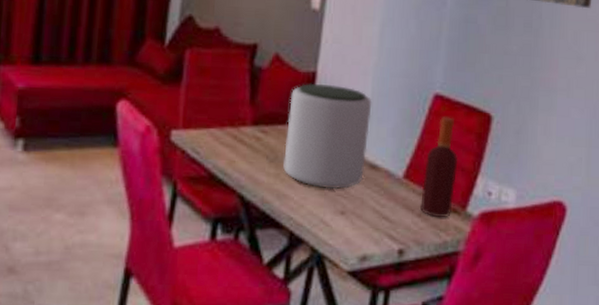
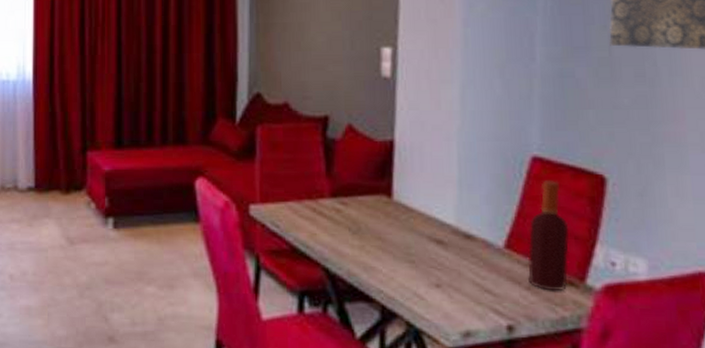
plant pot: present [283,83,372,190] -> none [367,152,460,261]

